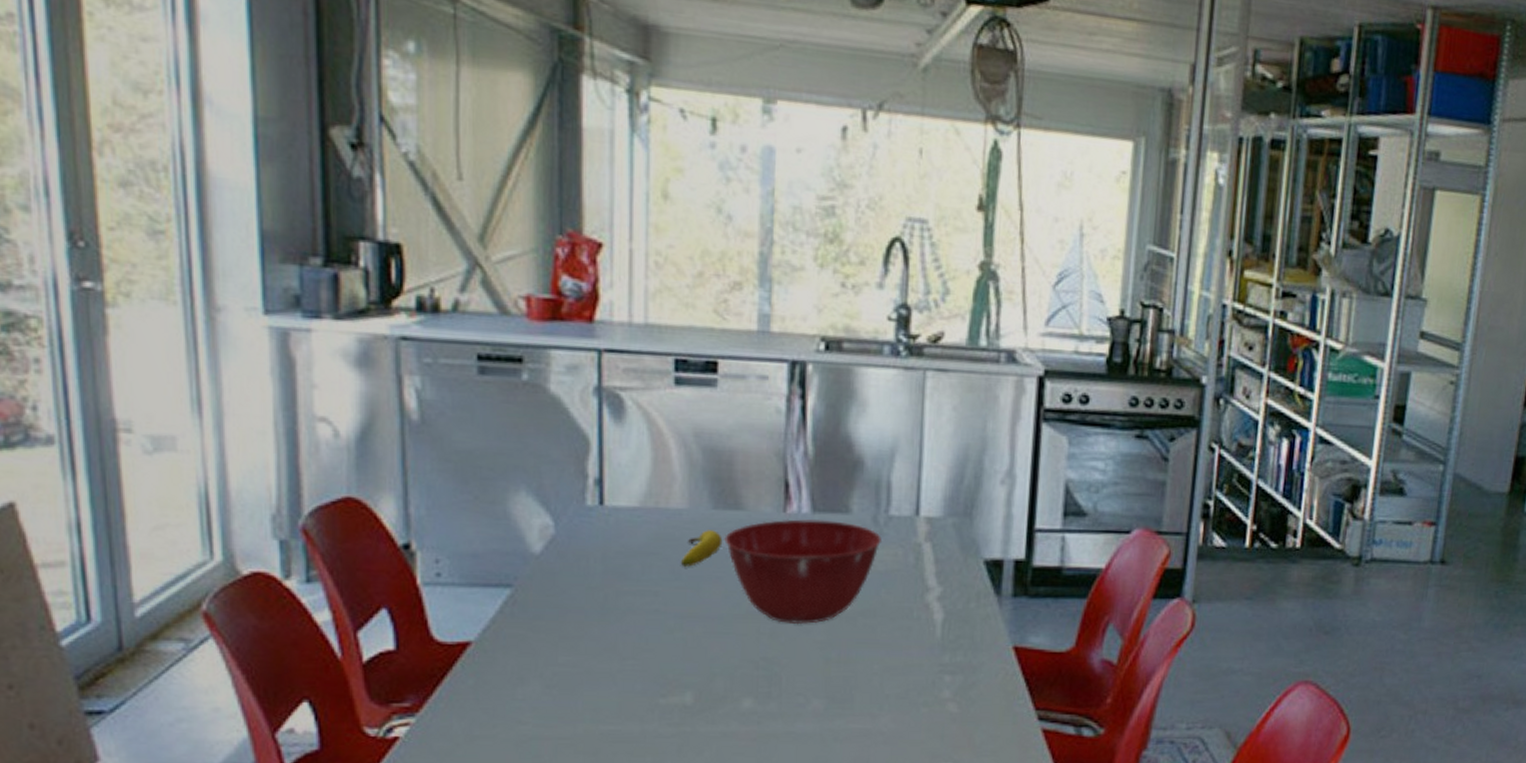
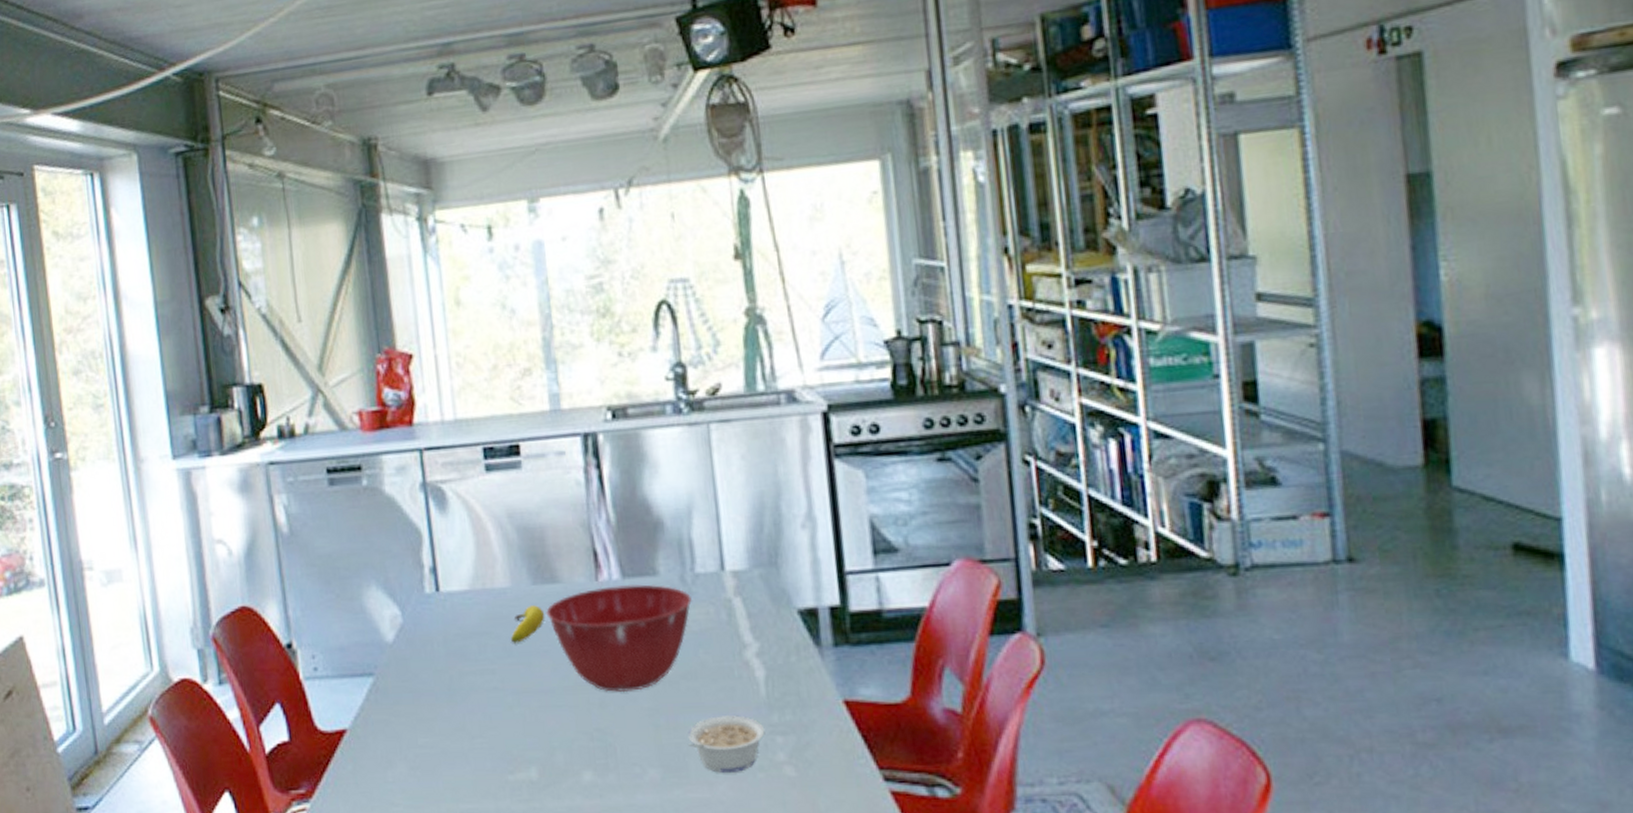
legume: none [857,653,935,706] -> present [687,715,765,773]

